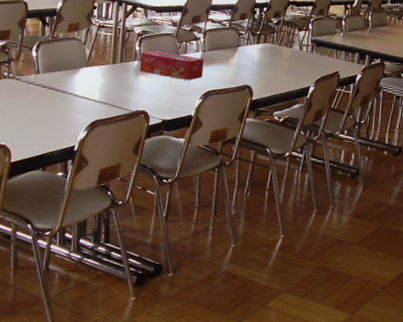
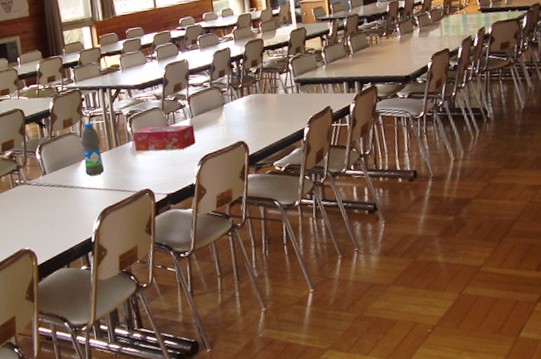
water bottle: none [82,33,105,87] -> present [81,123,105,176]

